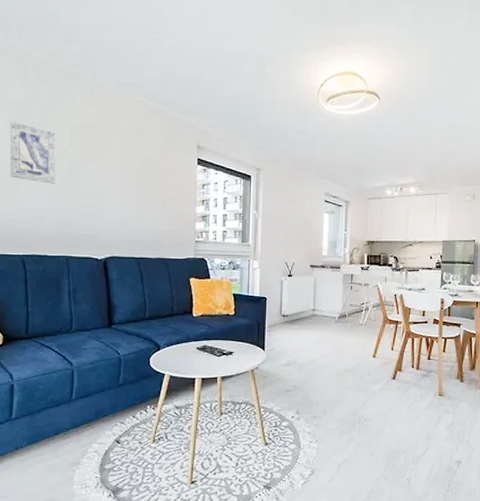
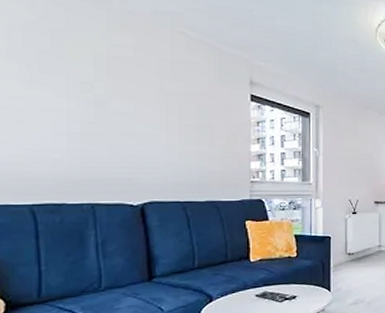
wall art: present [10,121,55,184] -> none [11,48,76,121]

